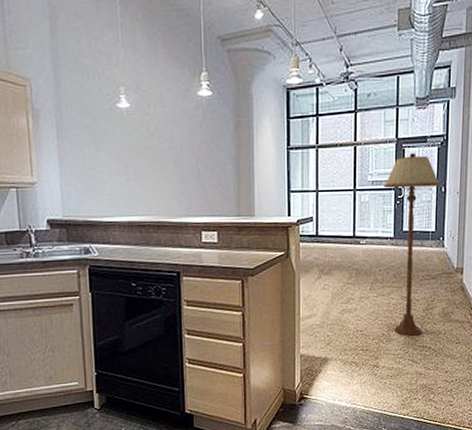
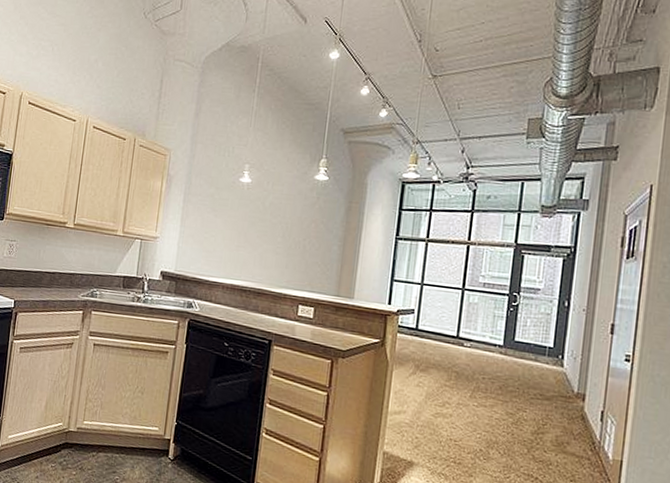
floor lamp: present [384,153,440,336] -> none [494,260,564,461]

